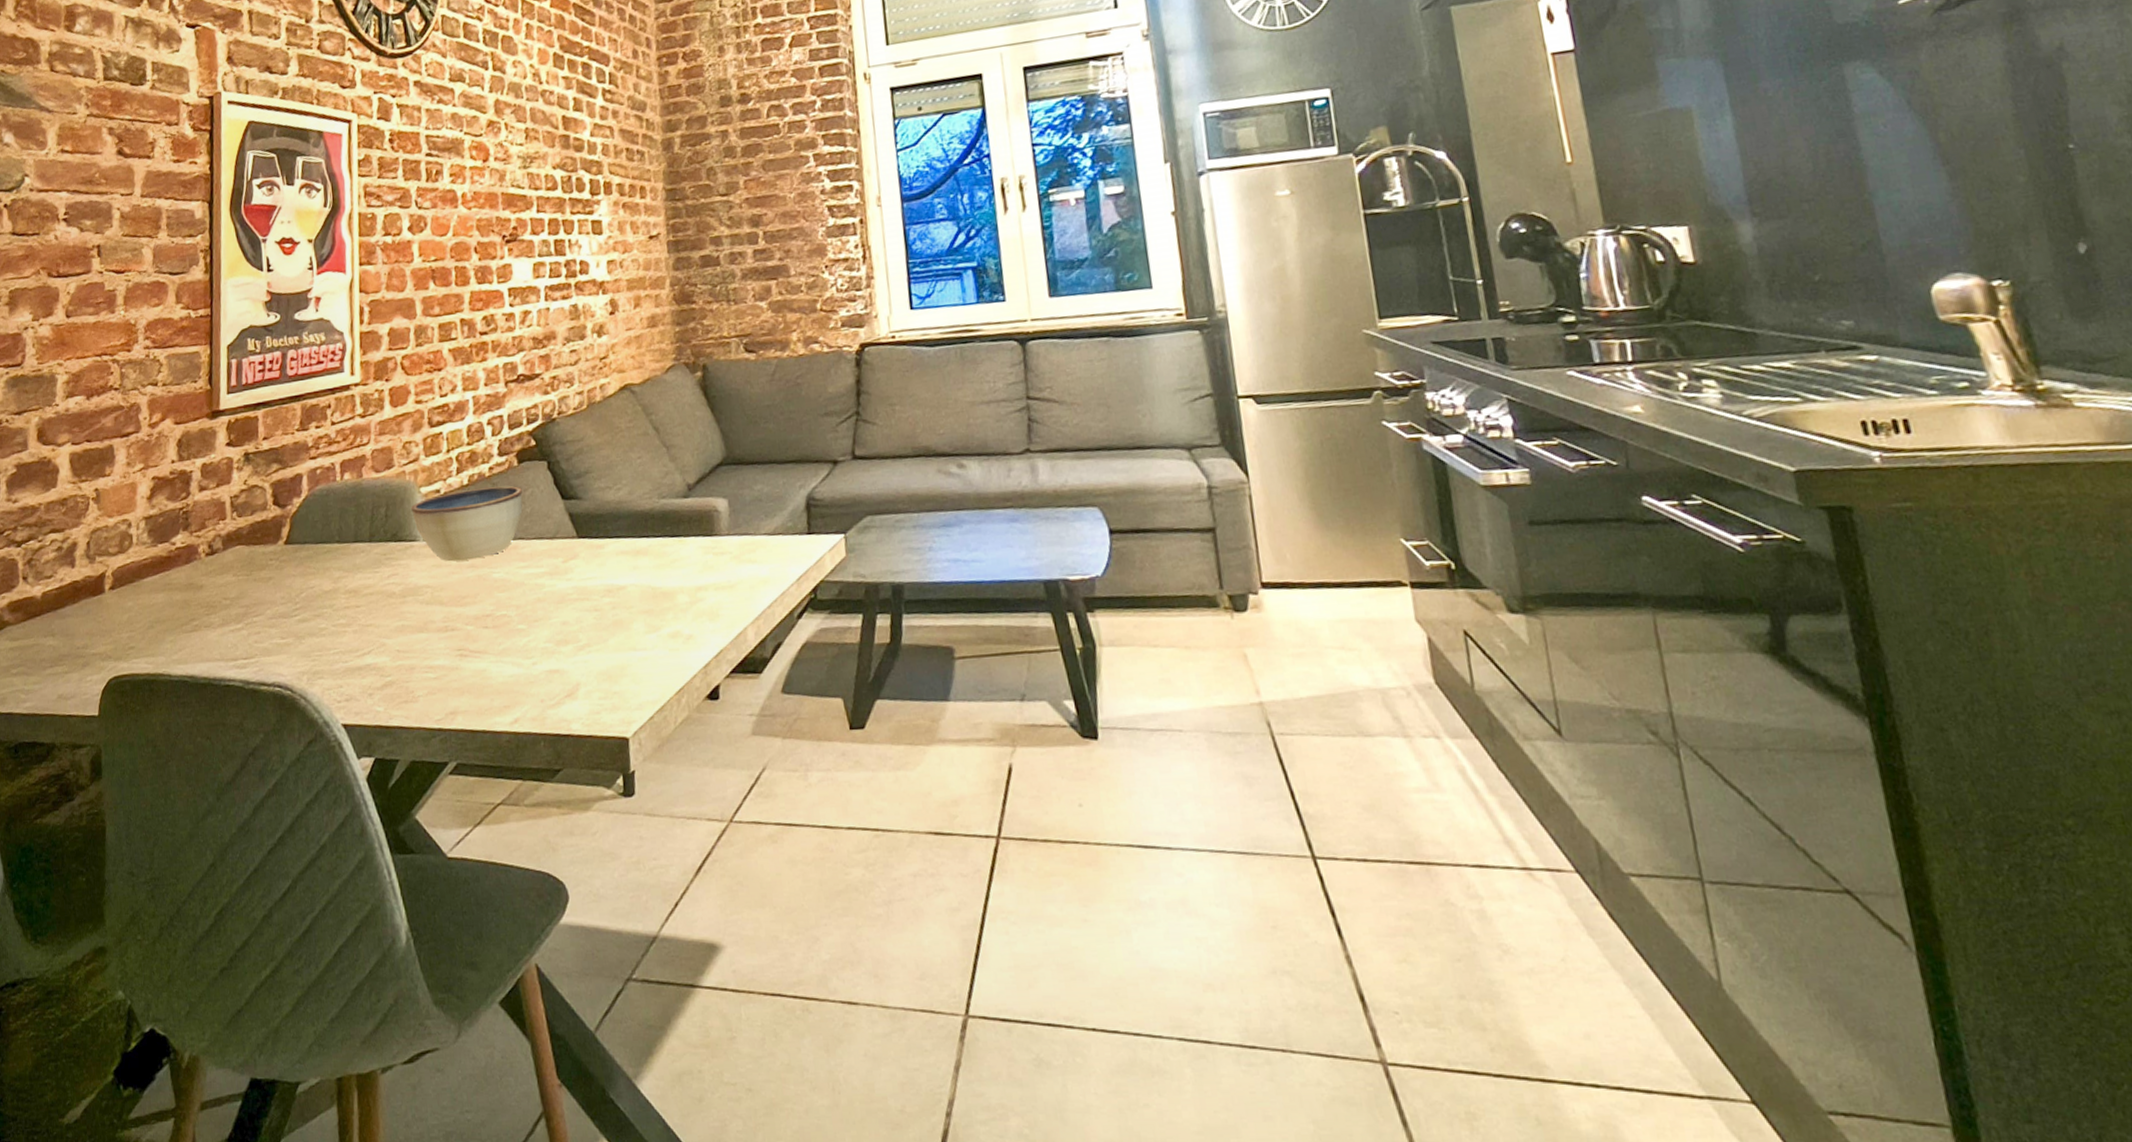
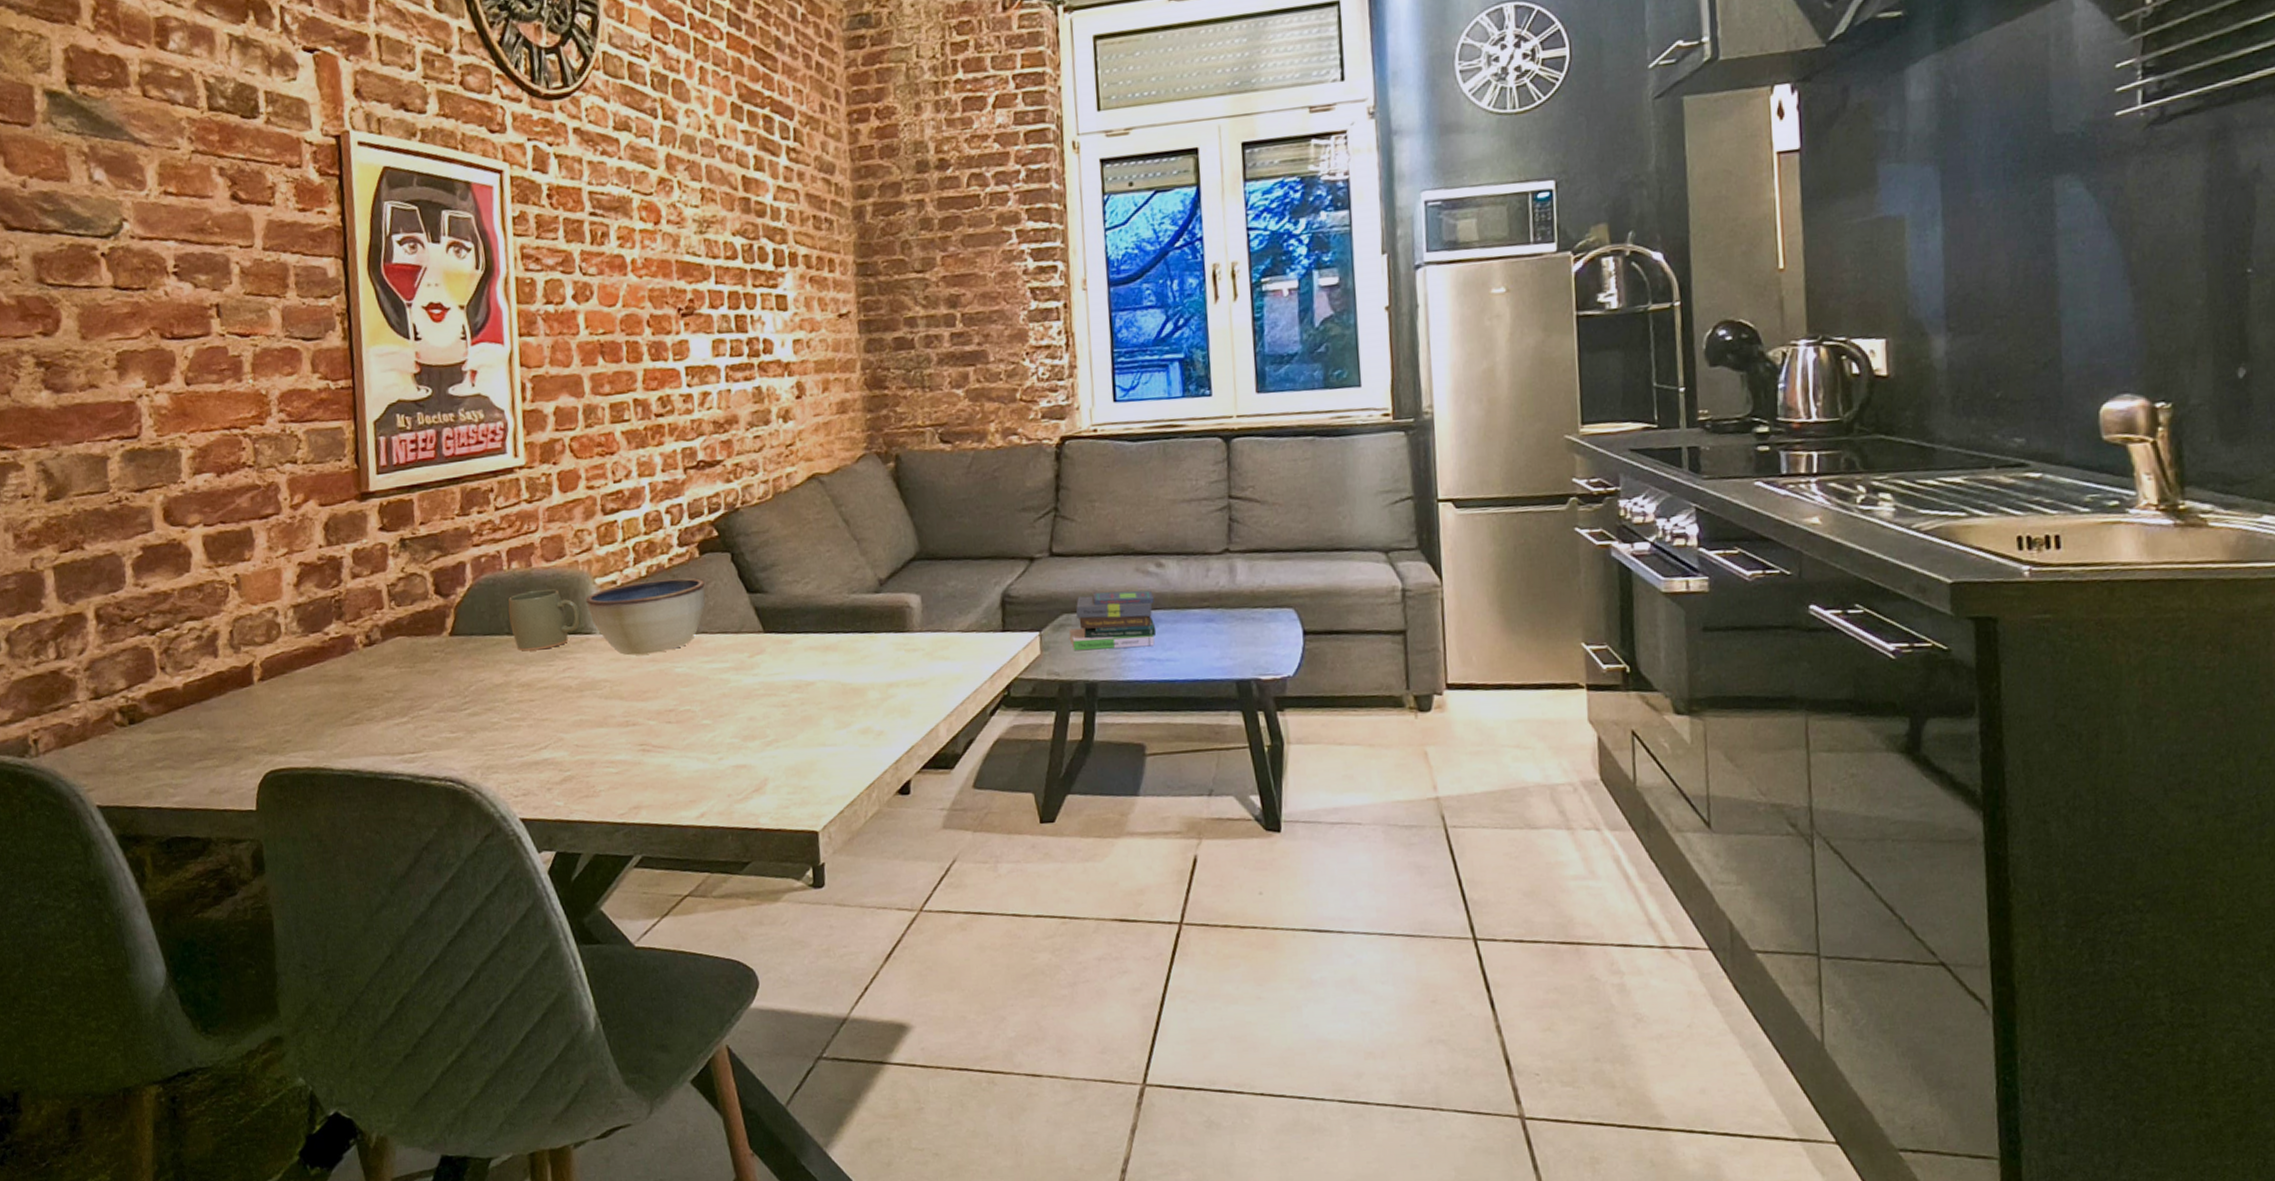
mug: none [339,498,406,559] -> present [508,589,581,652]
books: none [873,491,961,553] -> present [1068,590,1157,651]

